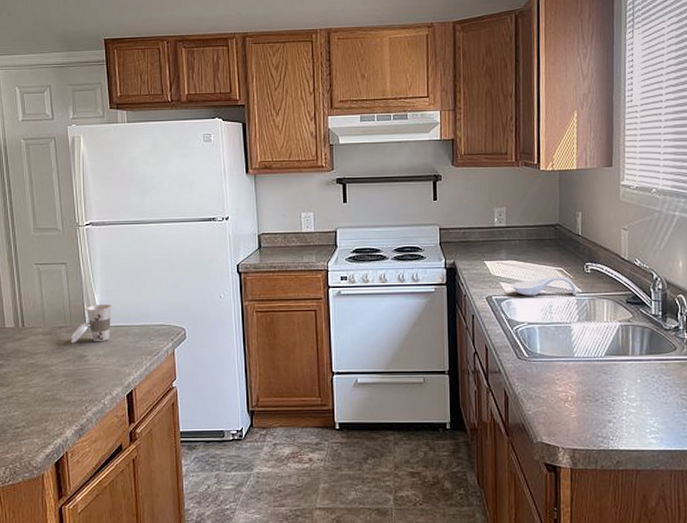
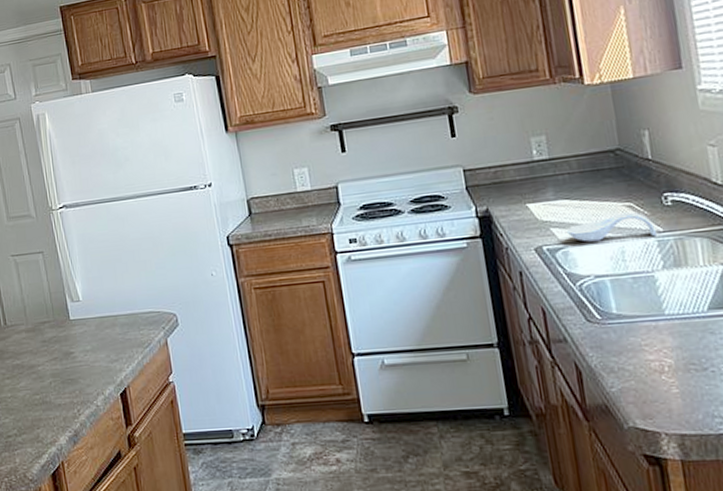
cup: present [71,303,112,344] -> none [55,292,96,340]

